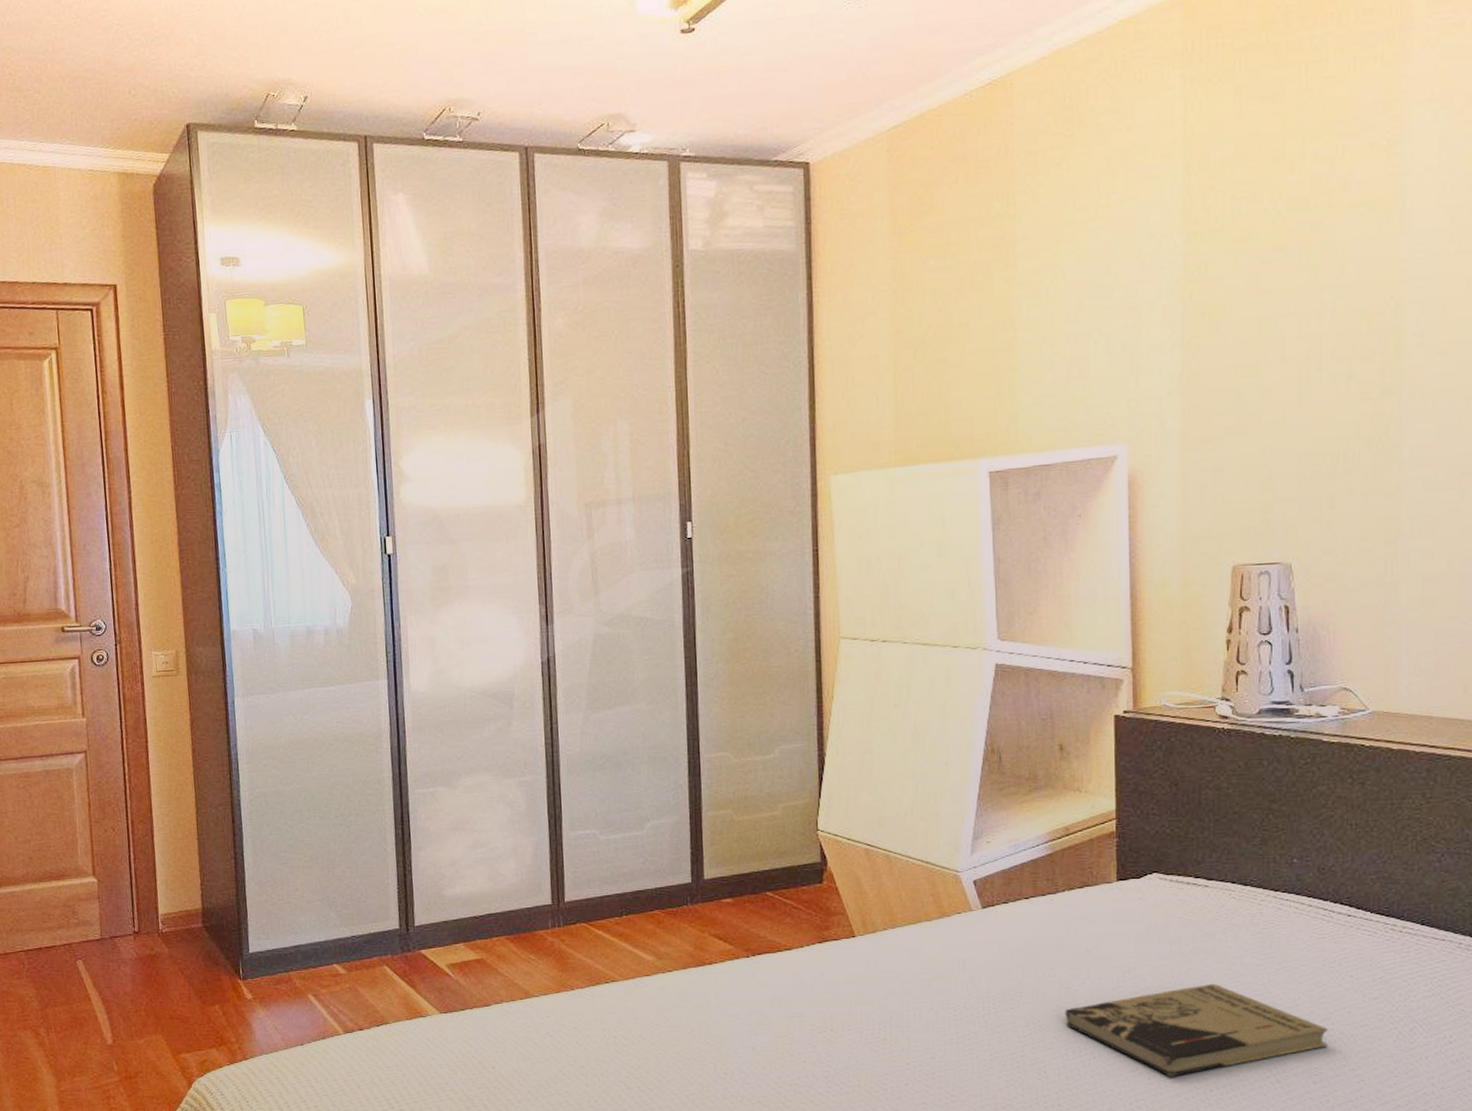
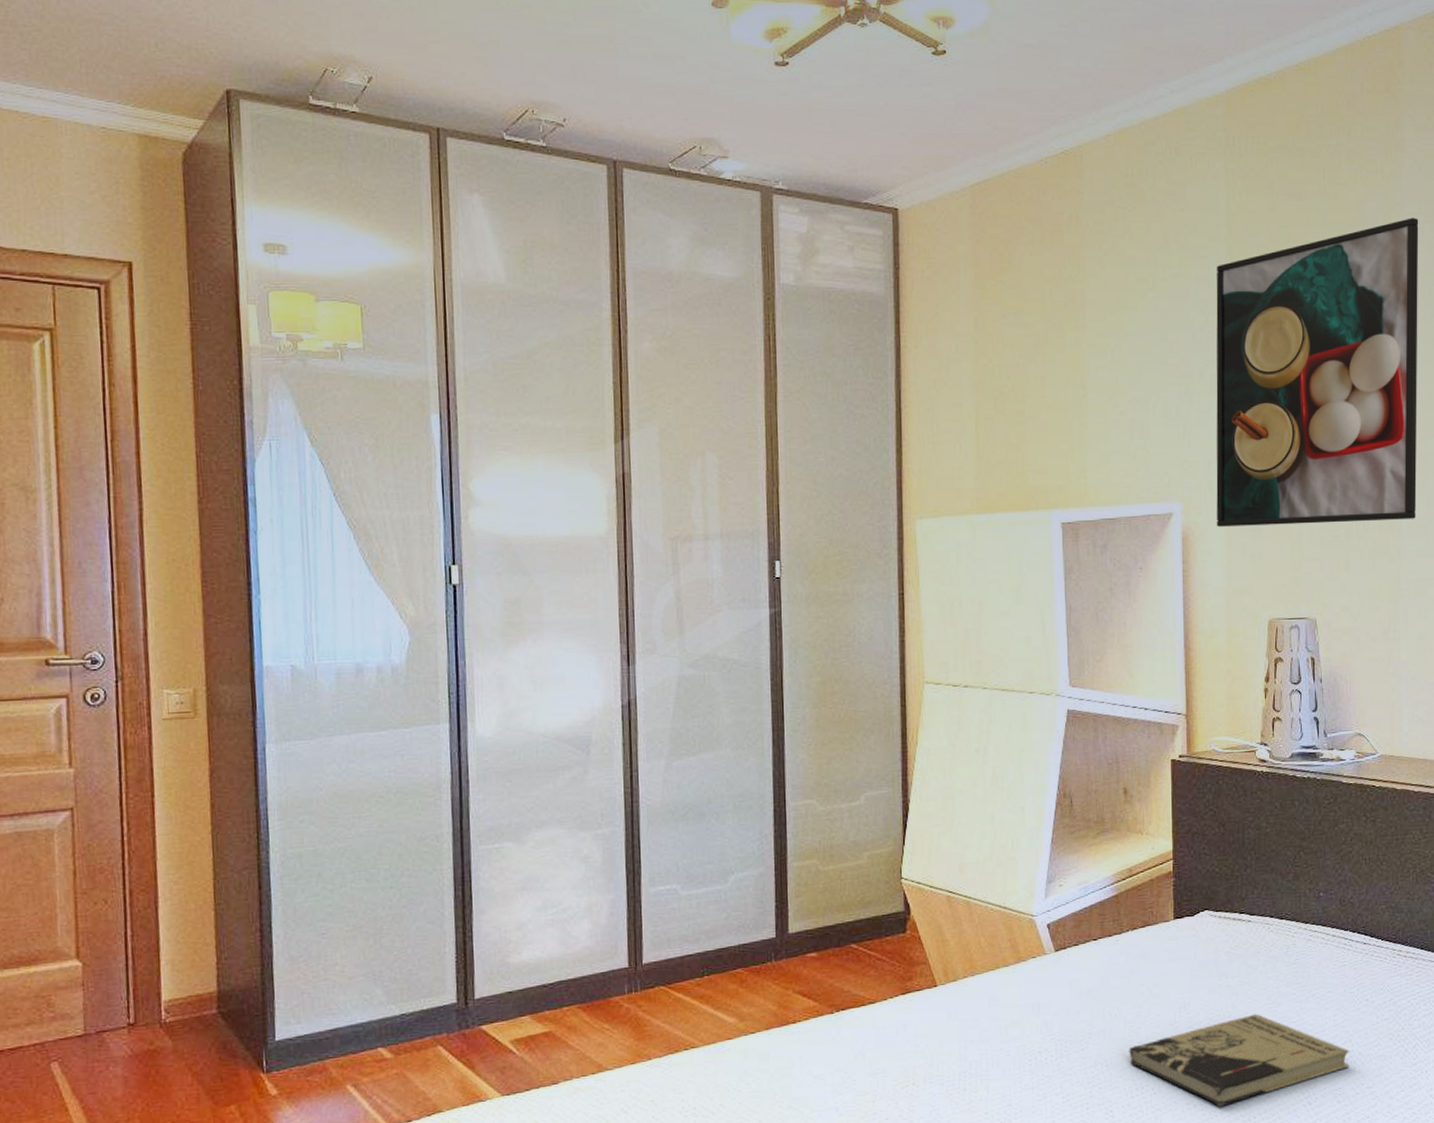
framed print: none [1169,105,1431,468] -> present [1216,218,1419,527]

